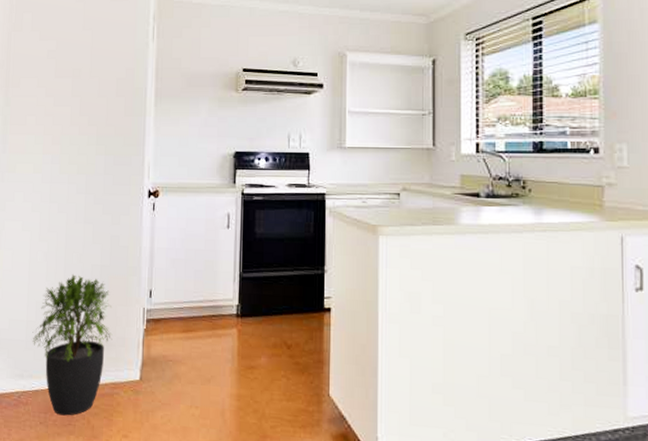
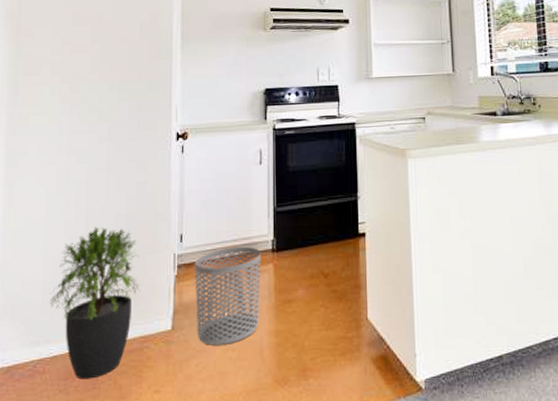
waste bin: none [162,307,226,402] -> present [195,246,261,346]

